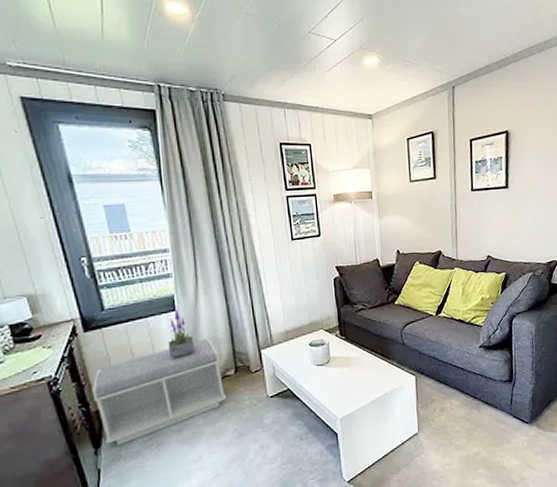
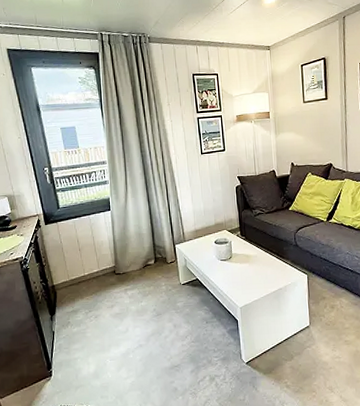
bench: present [92,339,226,446] -> none [50,234,147,314]
potted plant: present [167,308,195,359] -> none [104,208,125,249]

